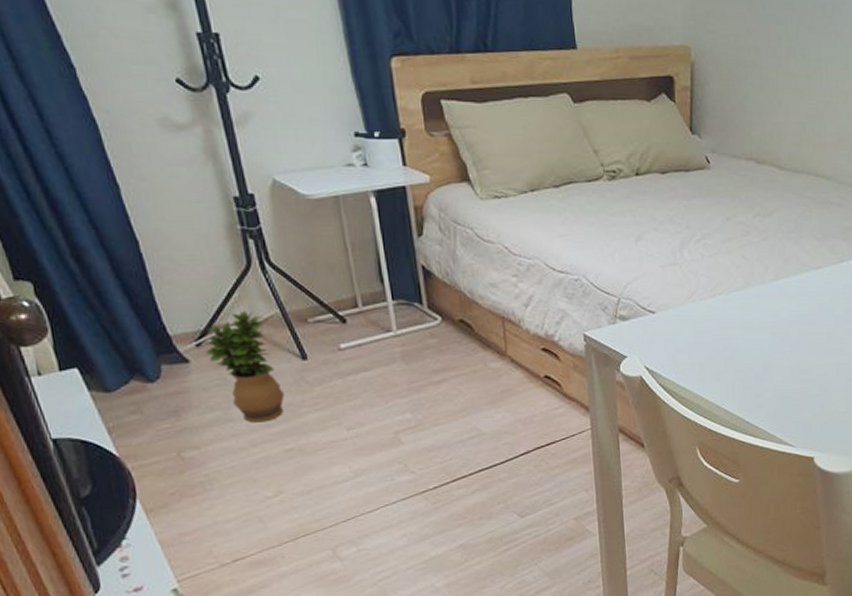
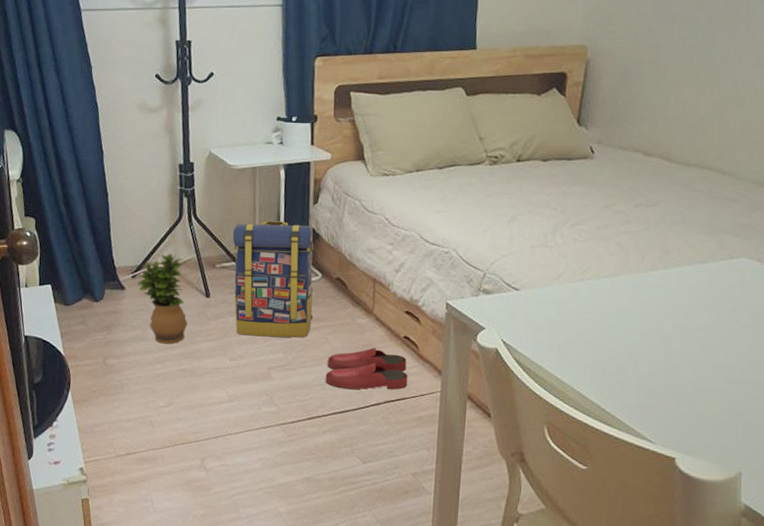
backpack: none [322,259,440,399] -> present [232,220,314,338]
slippers: none [463,392,556,442] -> present [325,348,408,390]

